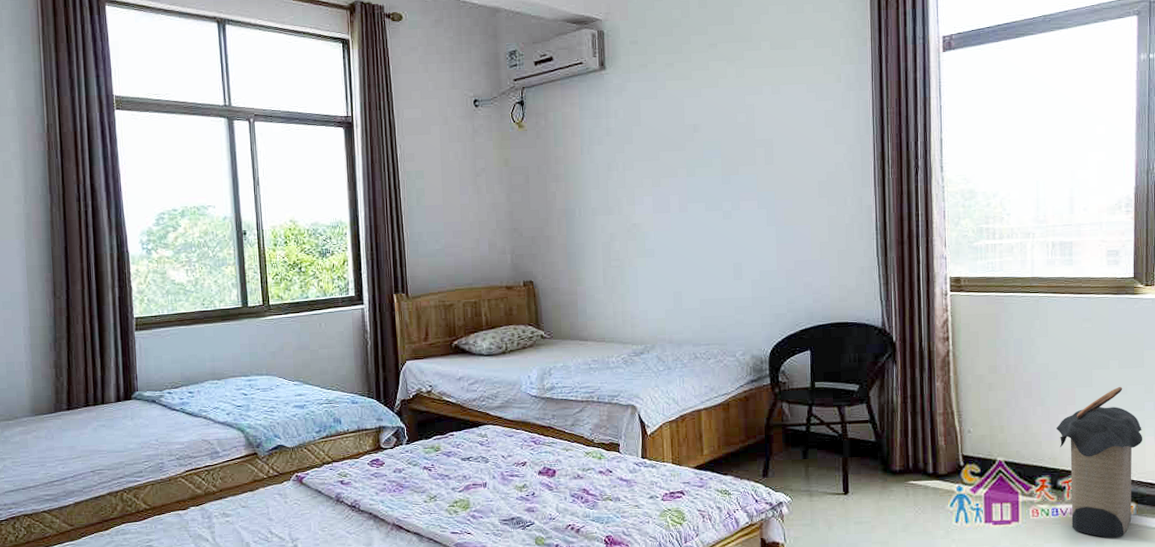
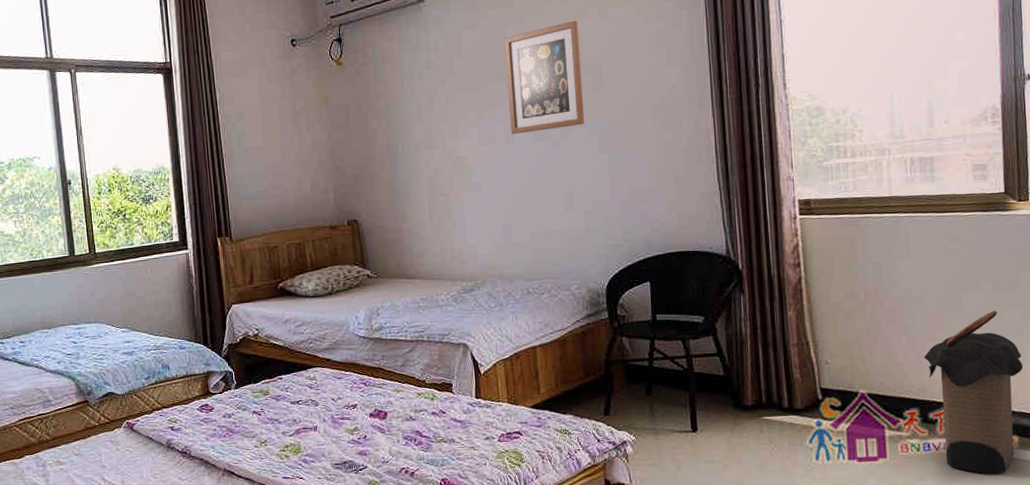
wall art: none [681,95,755,204] -> present [504,20,585,134]

